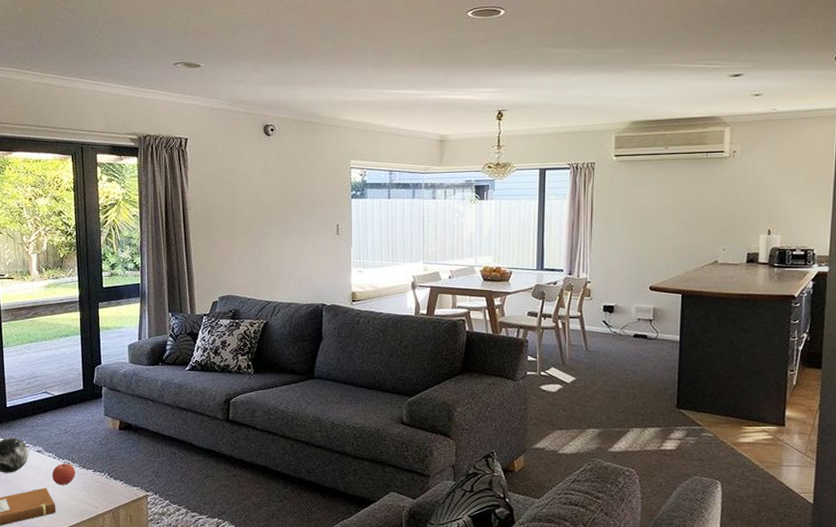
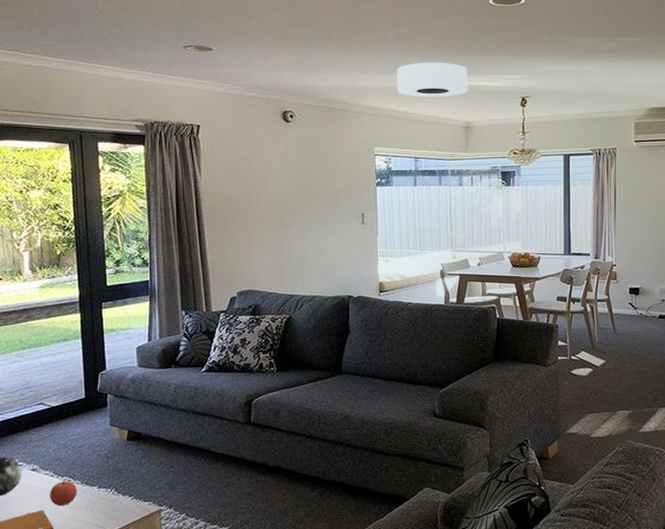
ceiling light: none [373,76,444,110] -> present [397,62,468,97]

